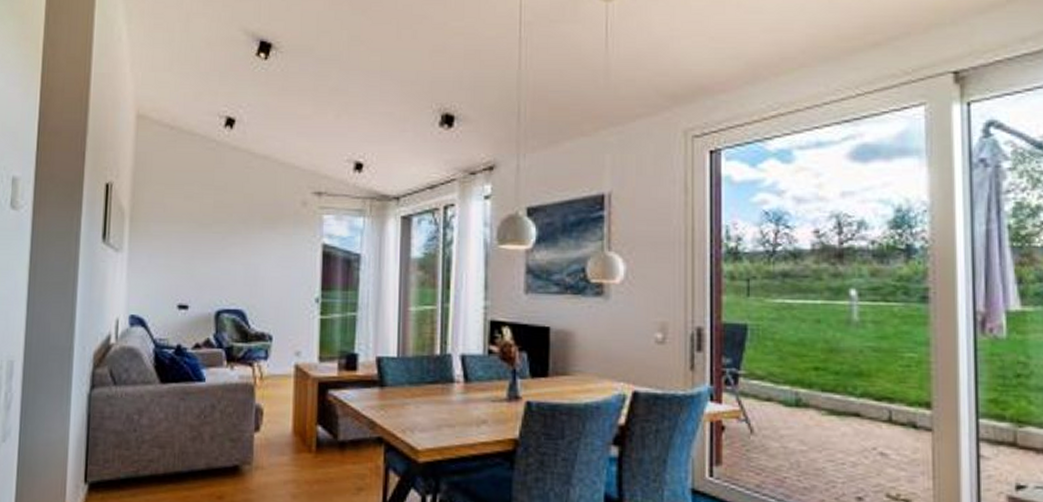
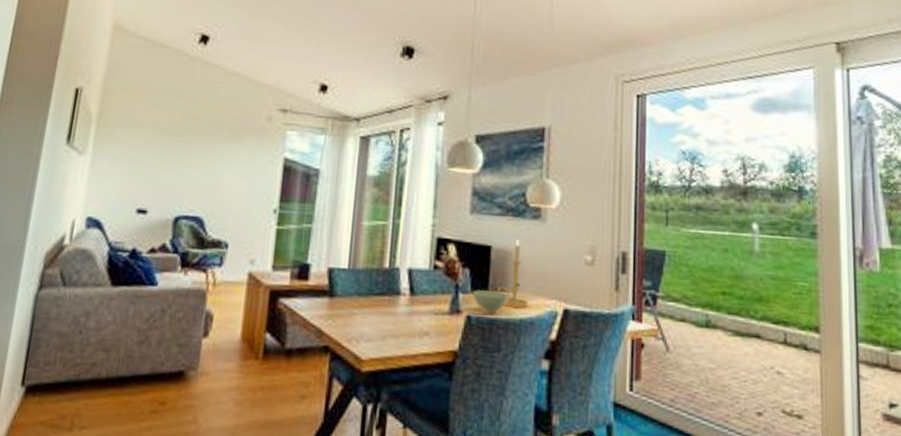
bowl: none [531,373,571,400] -> present [472,289,509,315]
candle holder: none [558,319,593,393] -> present [497,240,529,309]

